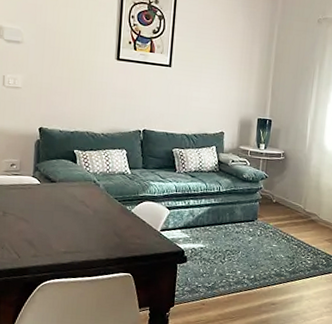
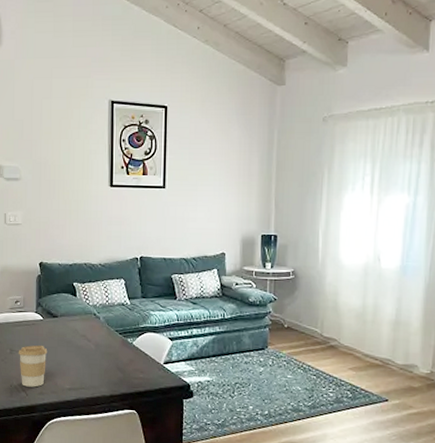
coffee cup: none [11,208,44,250] -> present [18,345,48,387]

